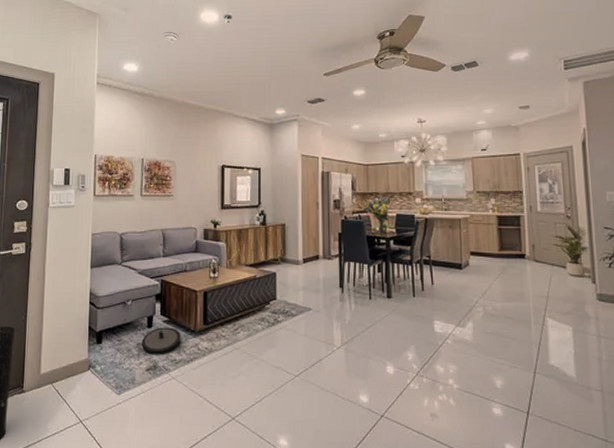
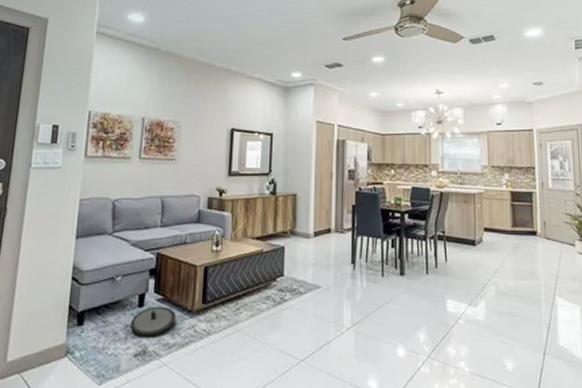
bouquet: present [362,196,391,234] -> none [377,167,407,207]

